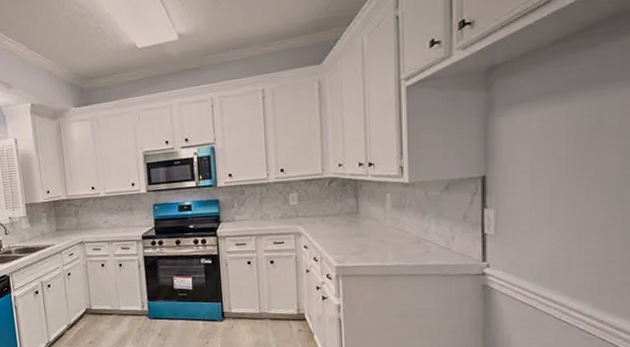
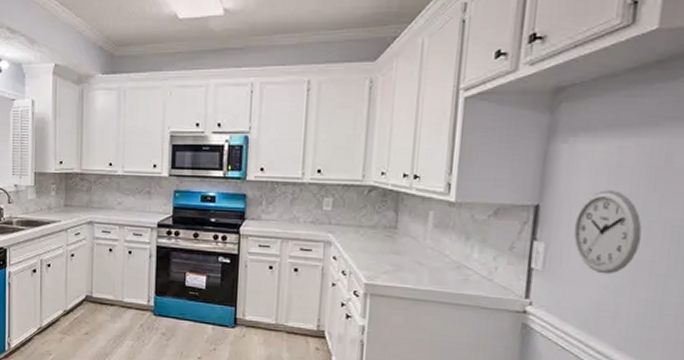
wall clock: none [519,154,581,231] -> present [573,190,642,274]

